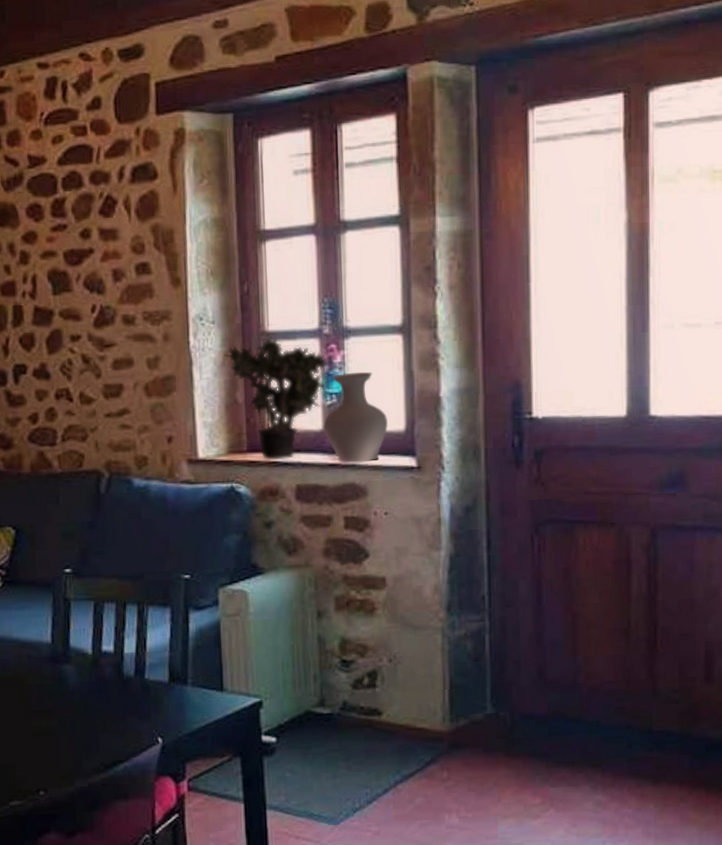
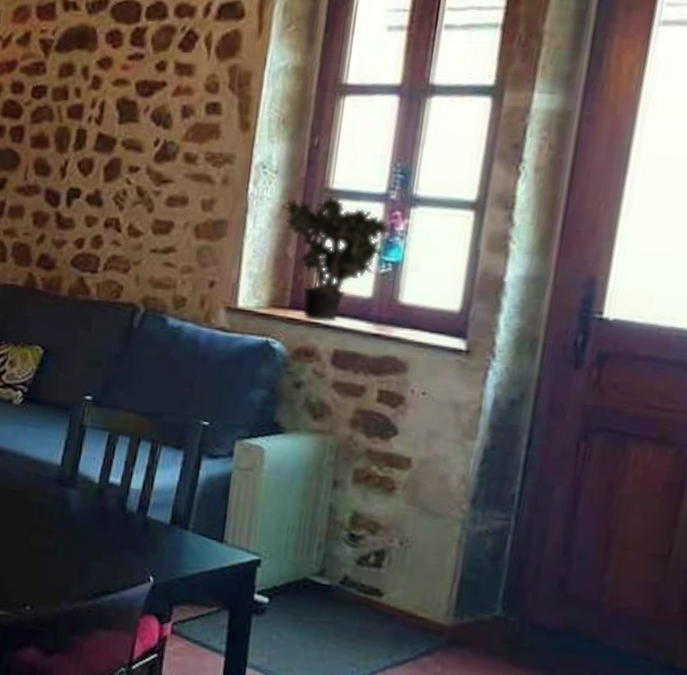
vase: present [323,372,389,464] -> none [373,242,443,338]

